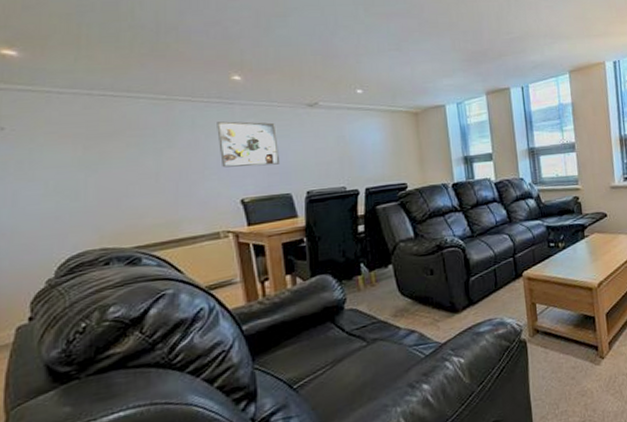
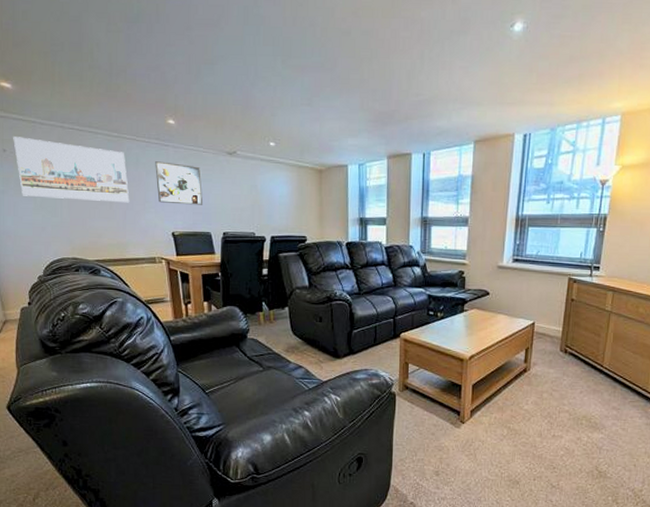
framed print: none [16,110,184,181] -> present [13,136,130,203]

